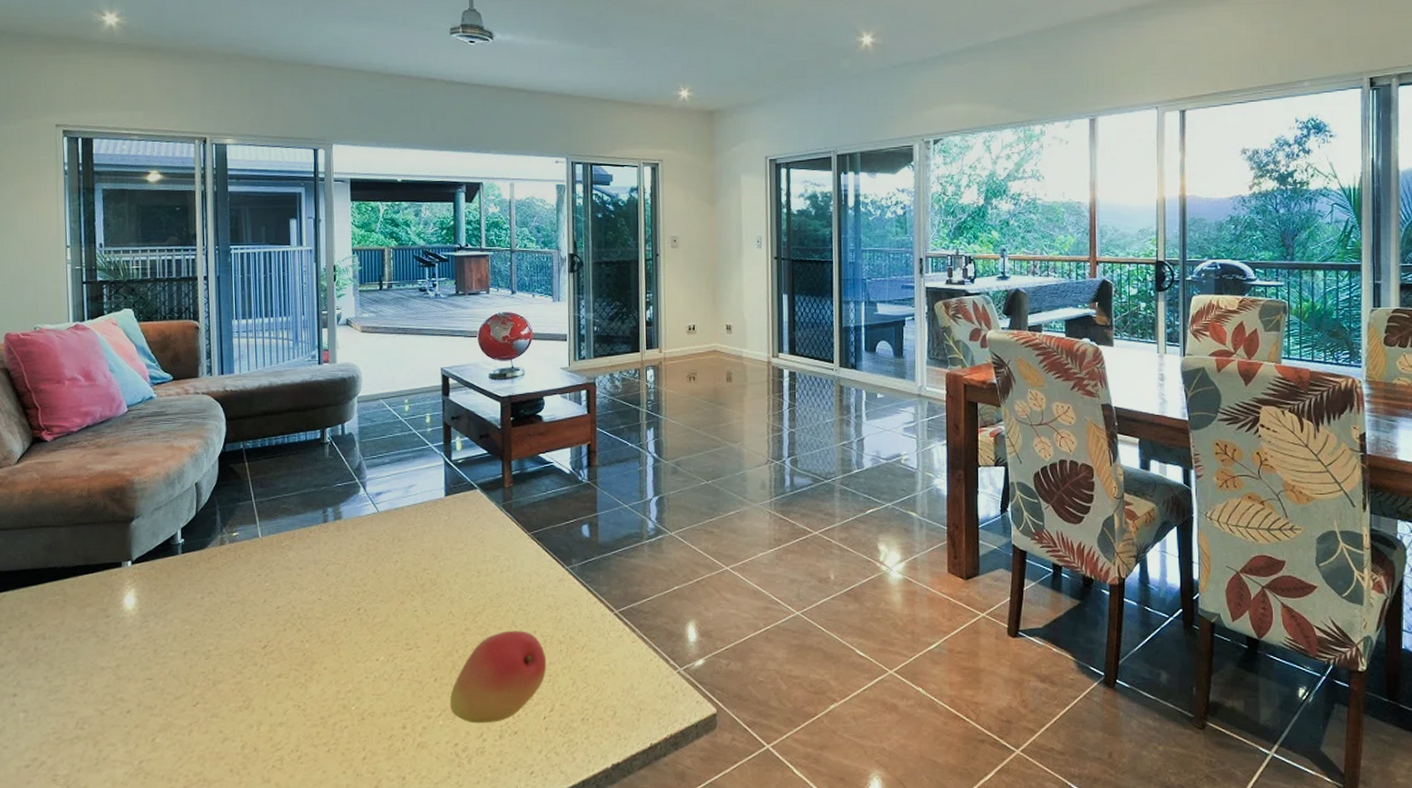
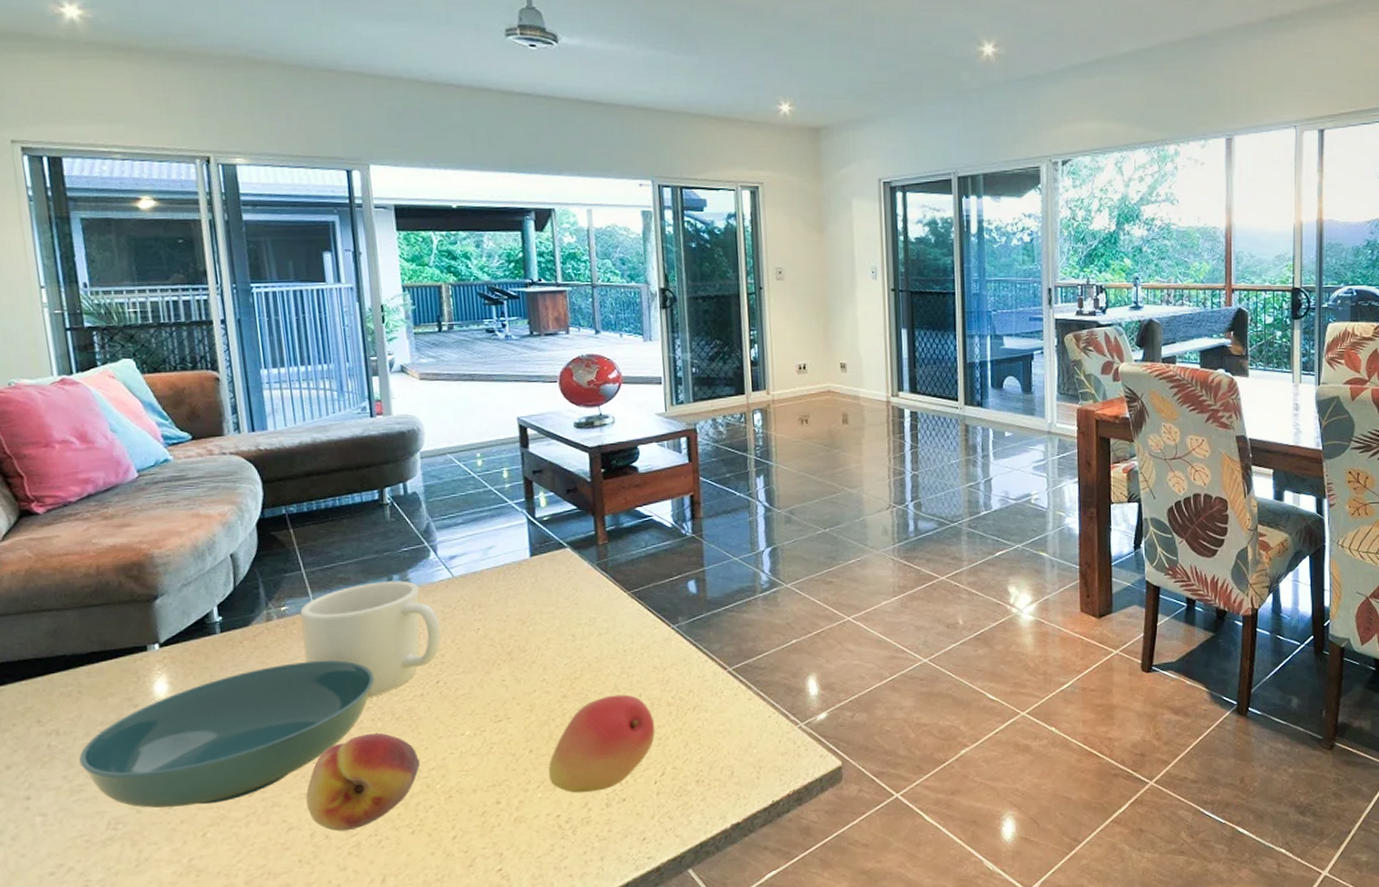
bowl: none [59,583,306,712] -> present [79,660,375,808]
fruit: none [240,653,340,745] -> present [305,732,421,832]
mug: none [248,513,365,620] -> present [300,580,442,697]

